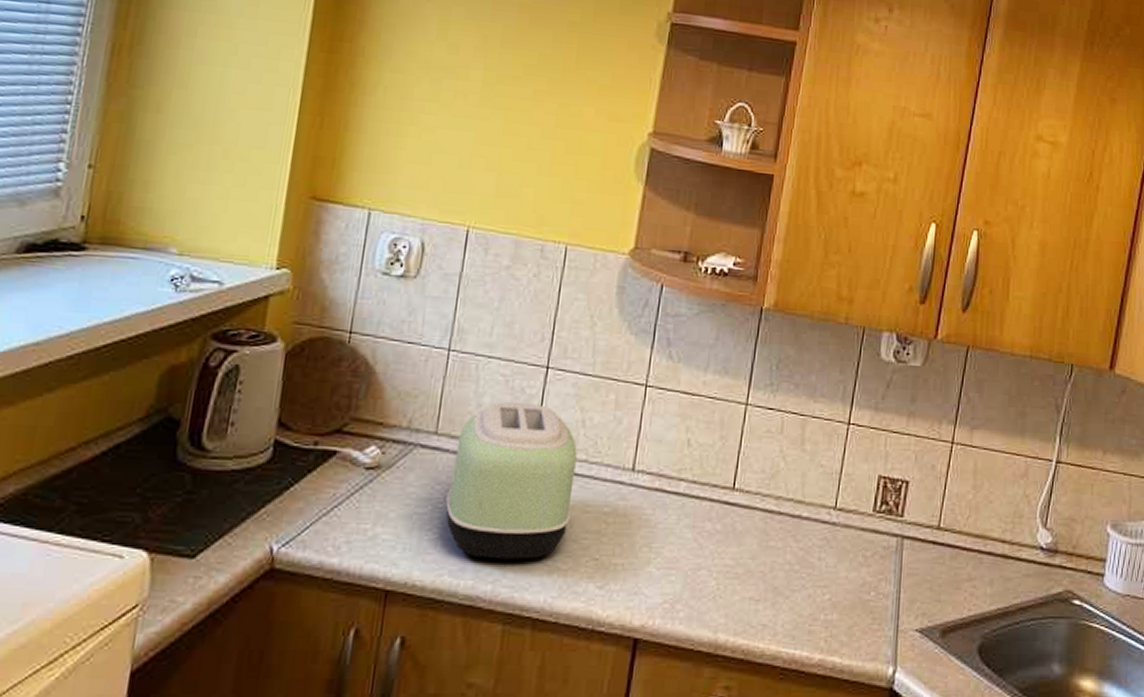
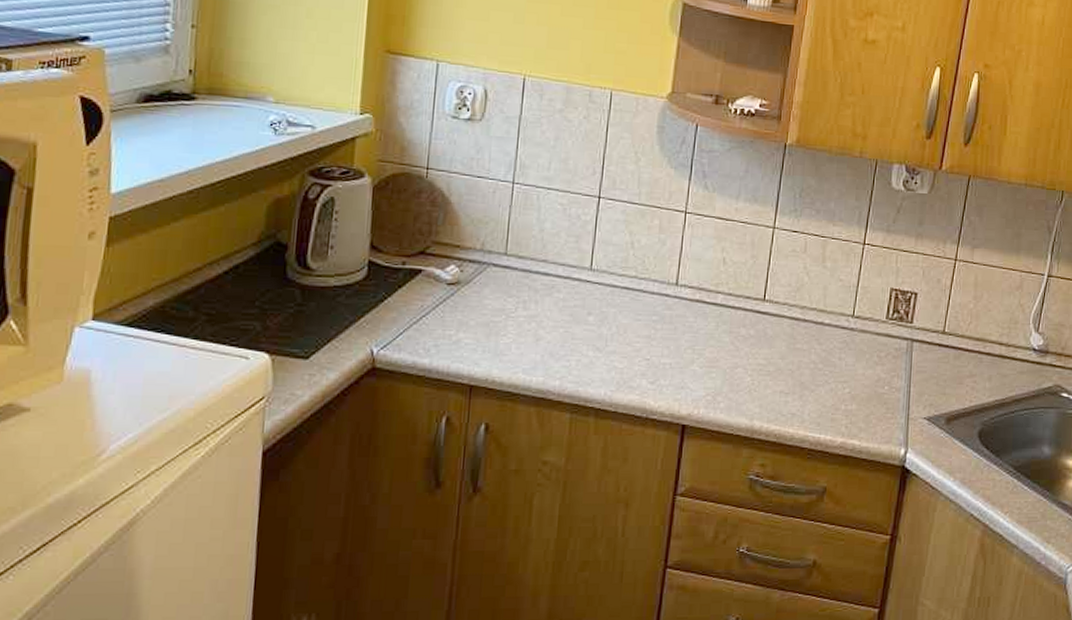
toaster: present [446,402,577,560] -> none [517,227,628,360]

